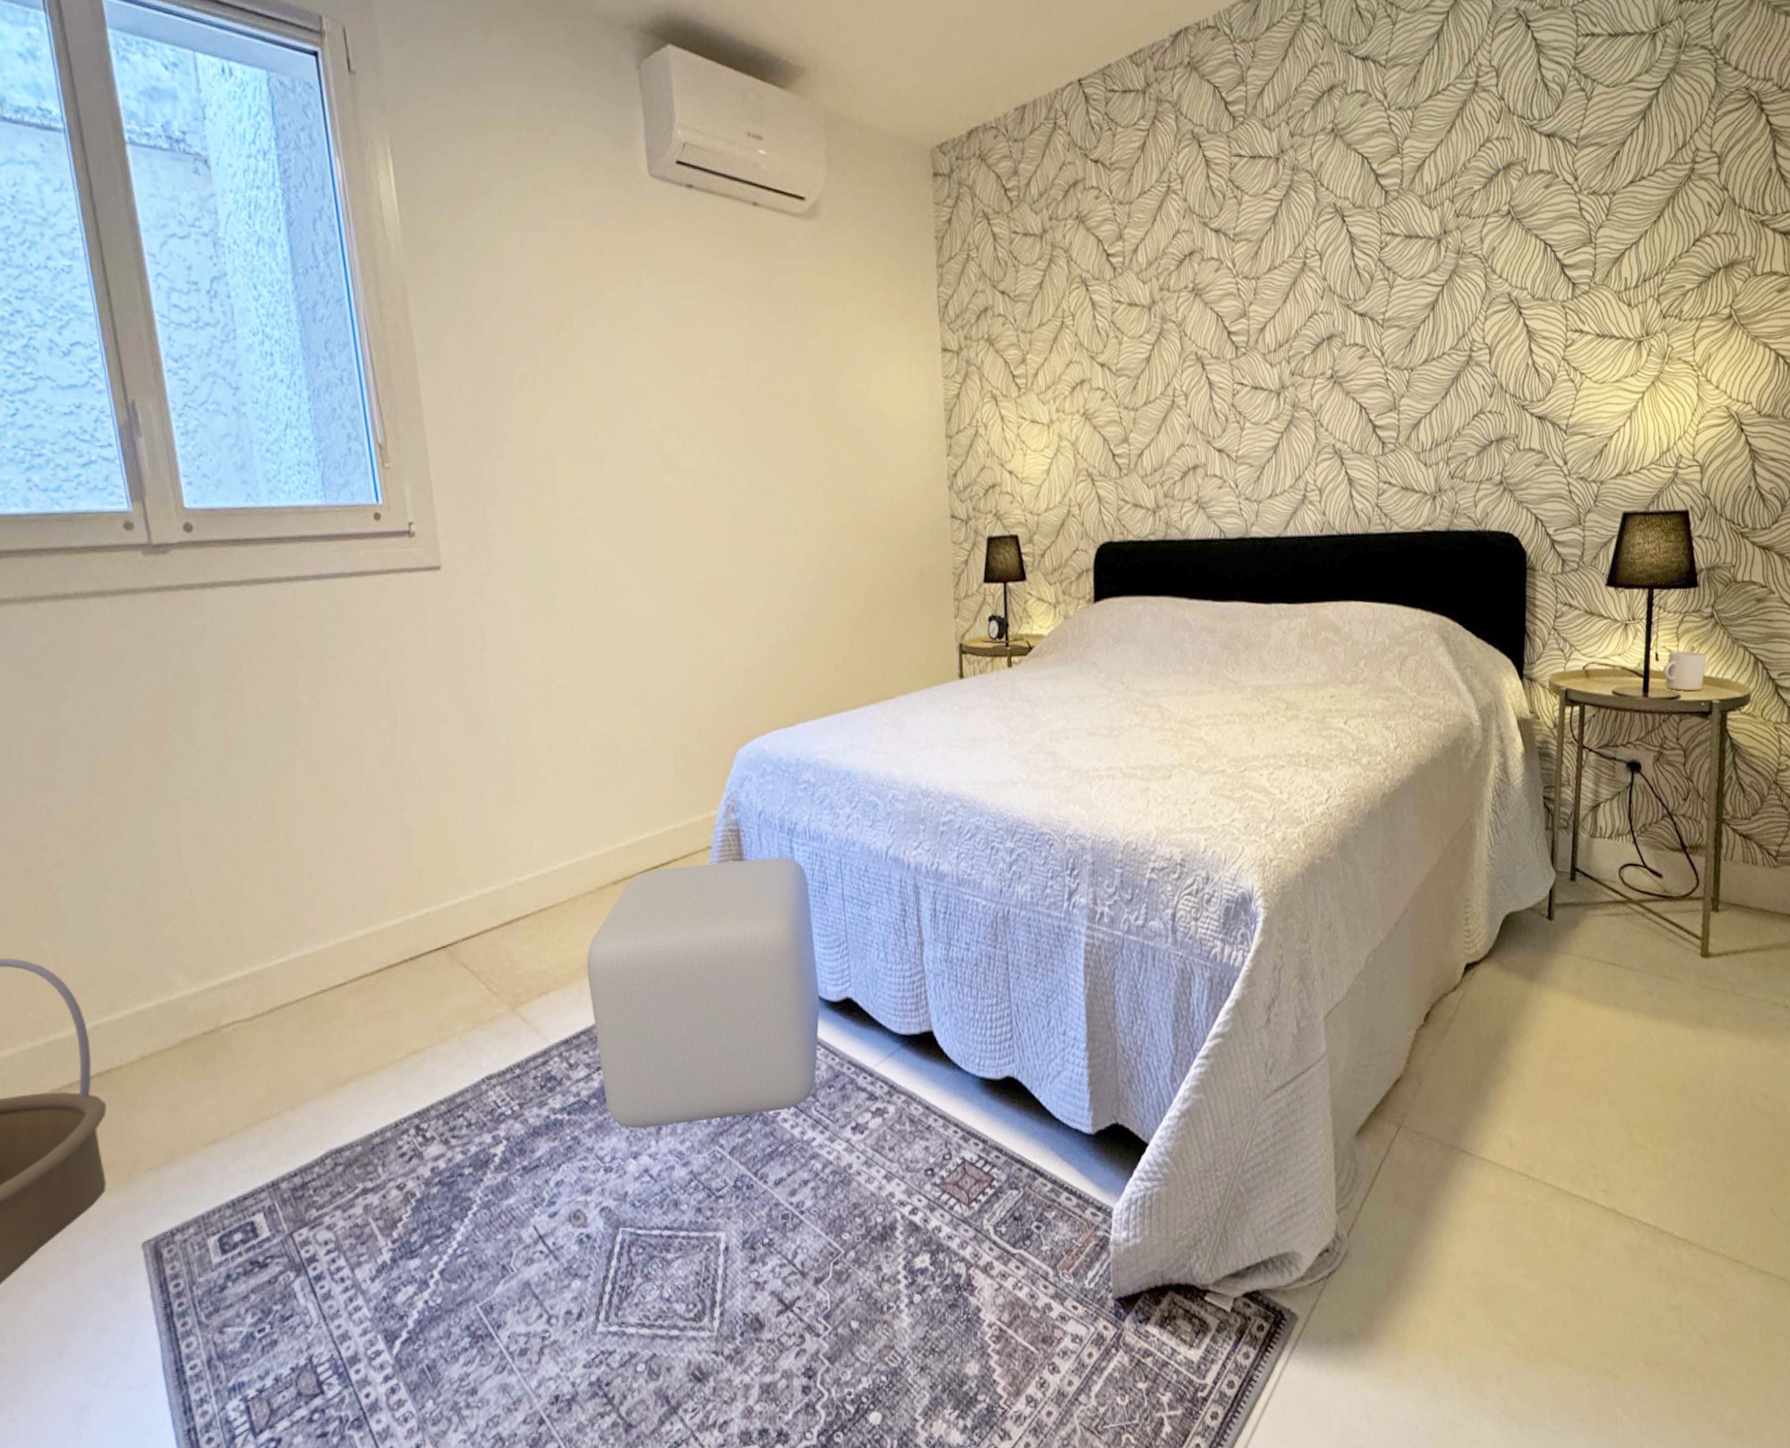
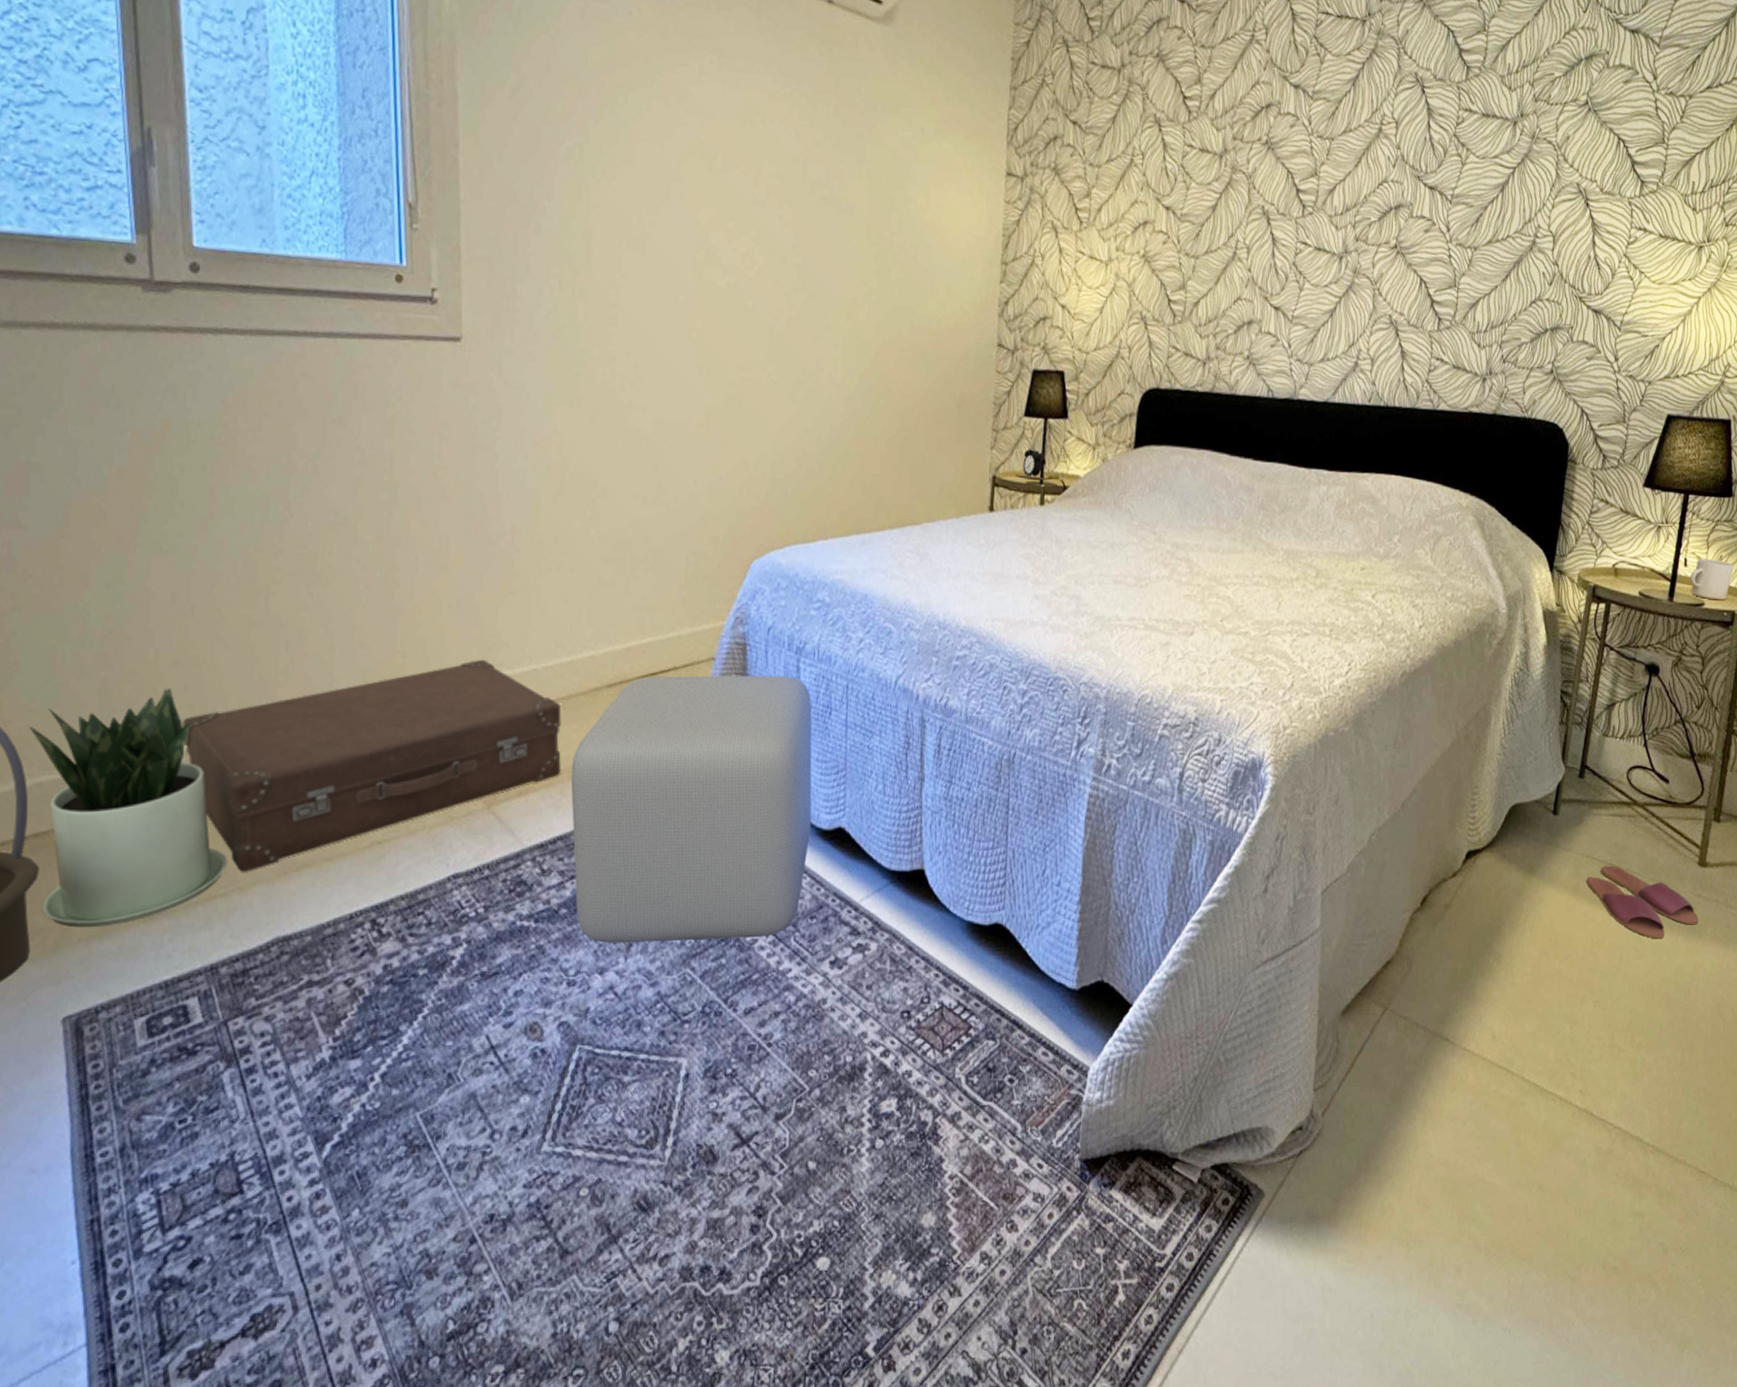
planter: none [83,926,277,1158] -> present [29,689,227,928]
suitcase: none [222,869,577,1092] -> present [183,659,562,872]
slippers: none [1588,964,1707,1034] -> present [1586,865,1699,939]

